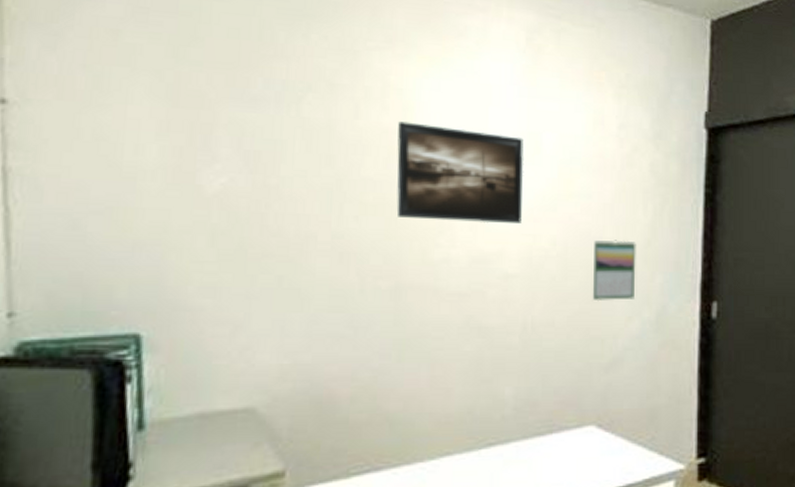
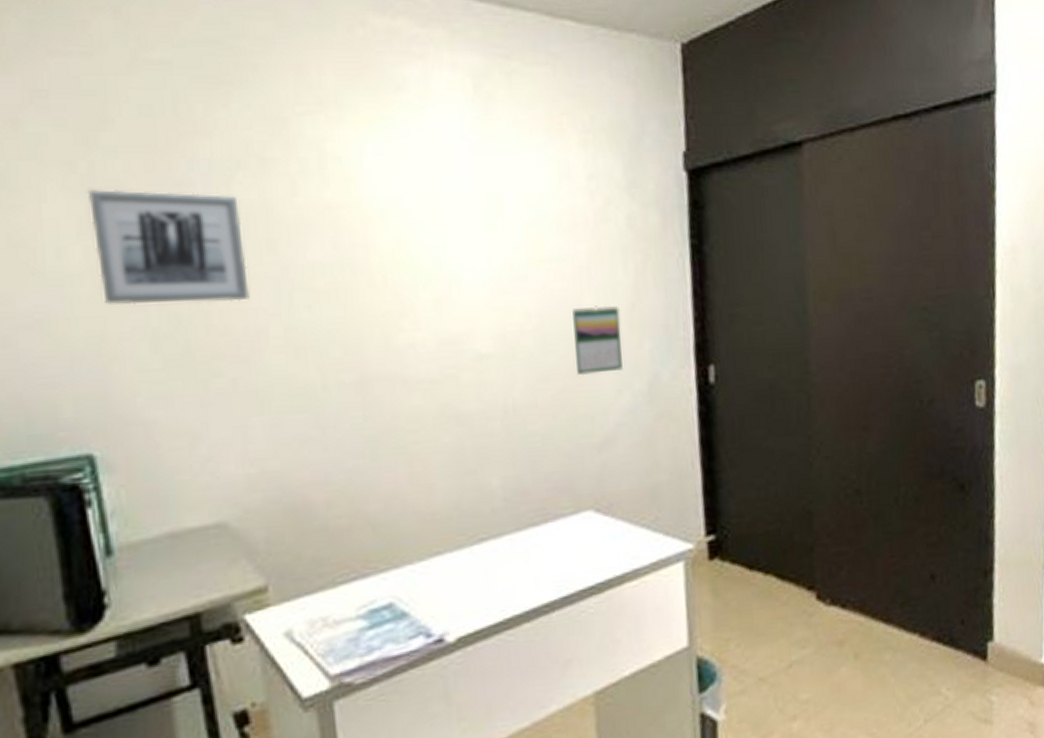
wall art: none [170,96,306,207] -> present [87,188,250,305]
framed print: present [396,121,524,224] -> none [341,194,490,302]

